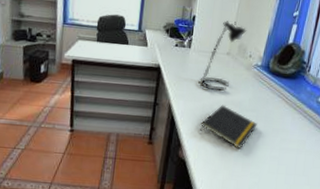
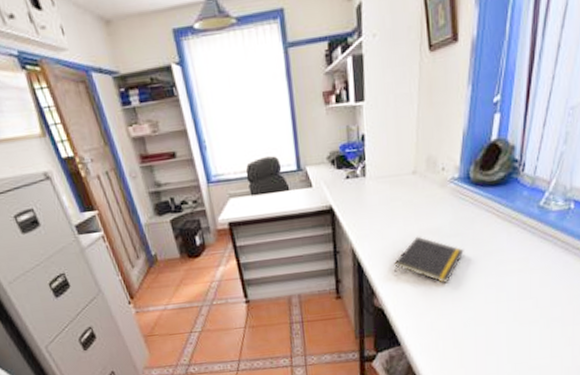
desk lamp: present [198,21,247,92] -> none [382,129,434,222]

